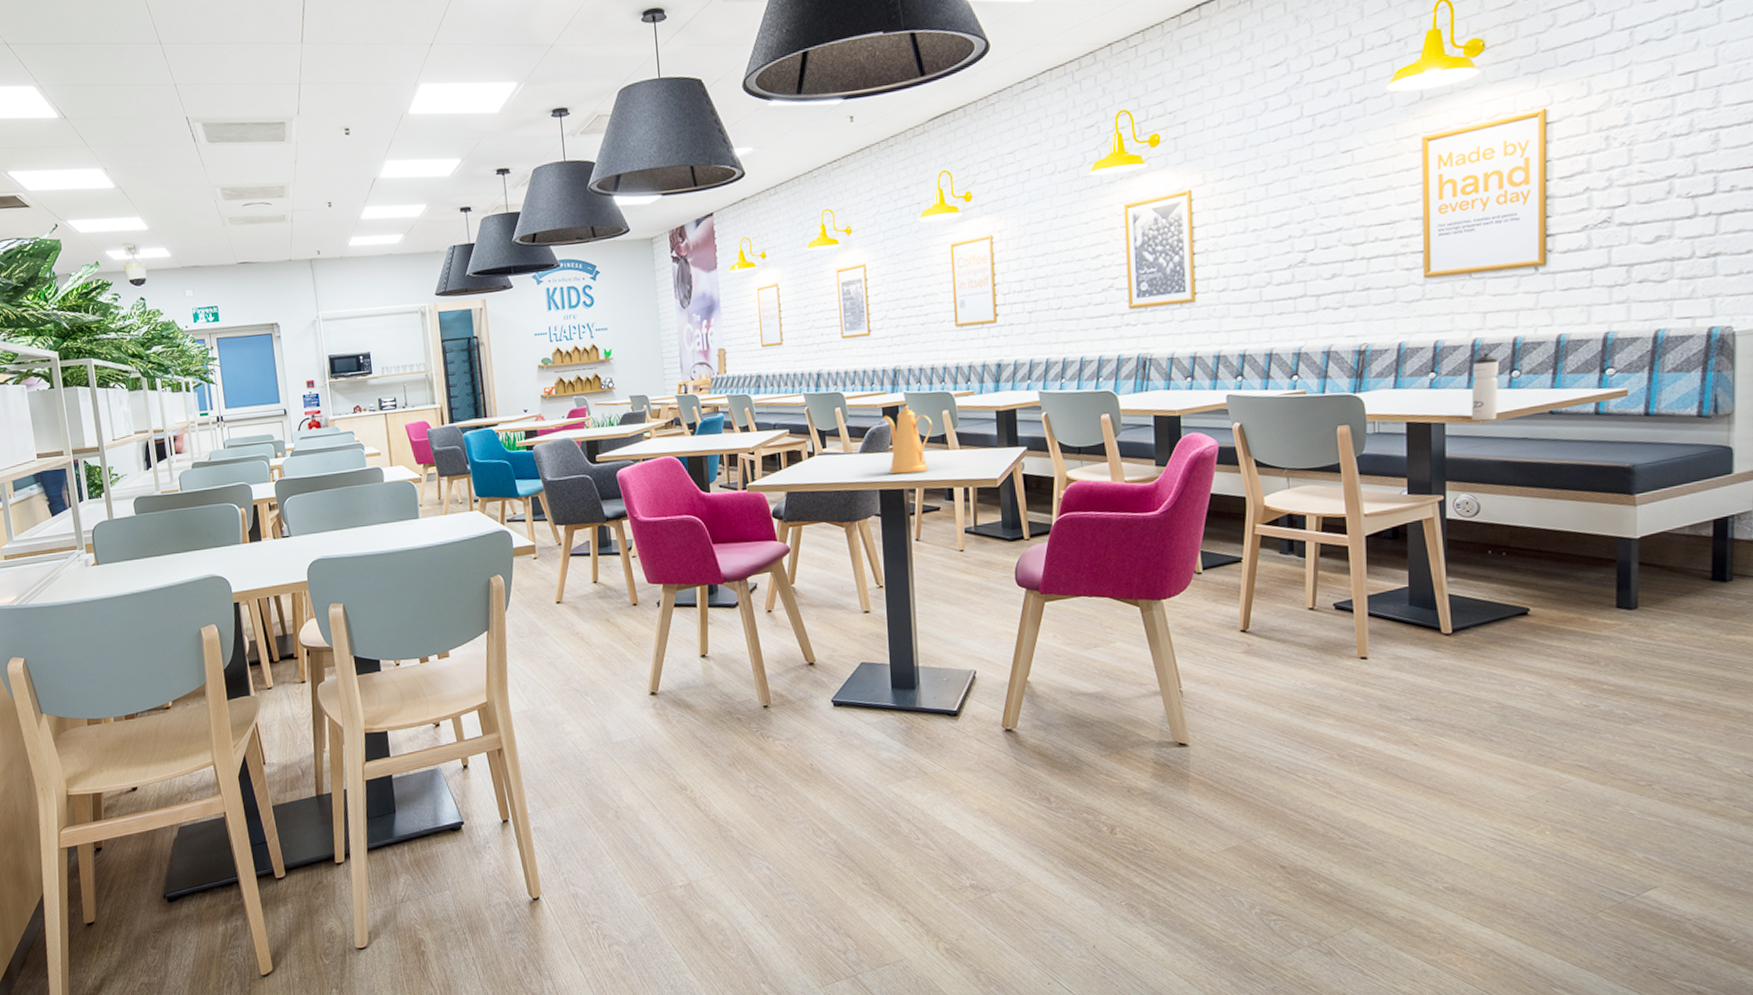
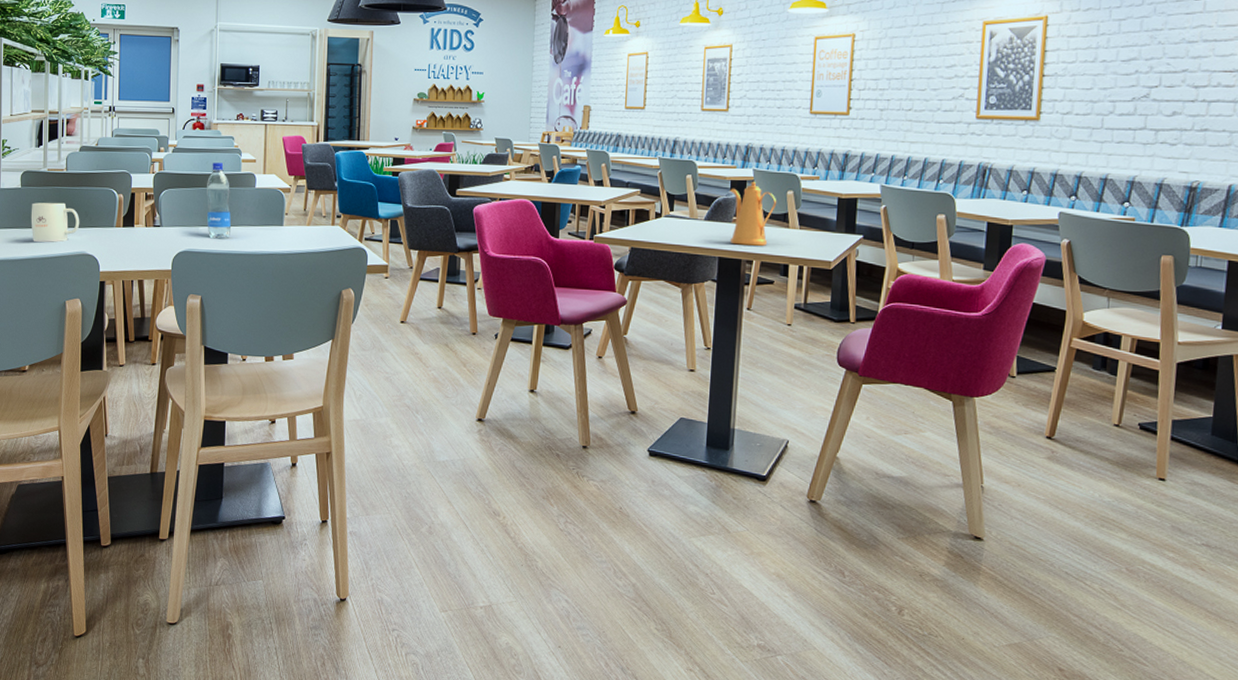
mug: none [149,525,204,572] -> present [31,202,80,243]
bottle: none [332,461,365,542] -> present [207,162,231,239]

